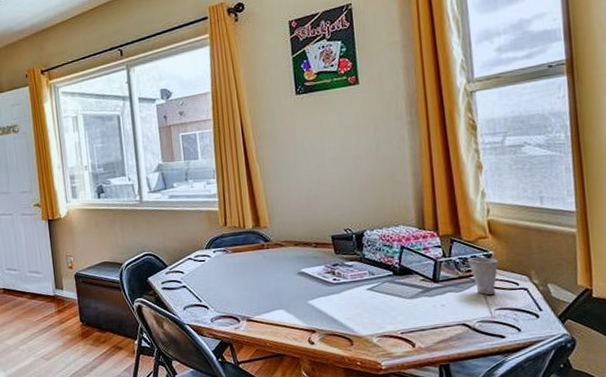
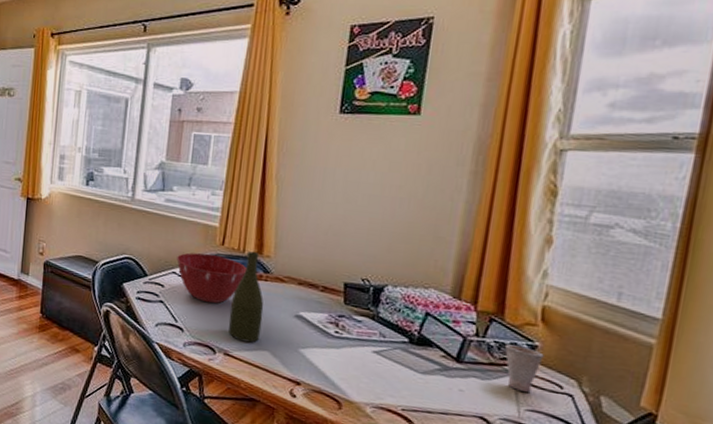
mixing bowl: none [189,235,250,279] -> present [177,252,246,304]
bottle: none [243,226,274,306] -> present [229,251,264,343]

